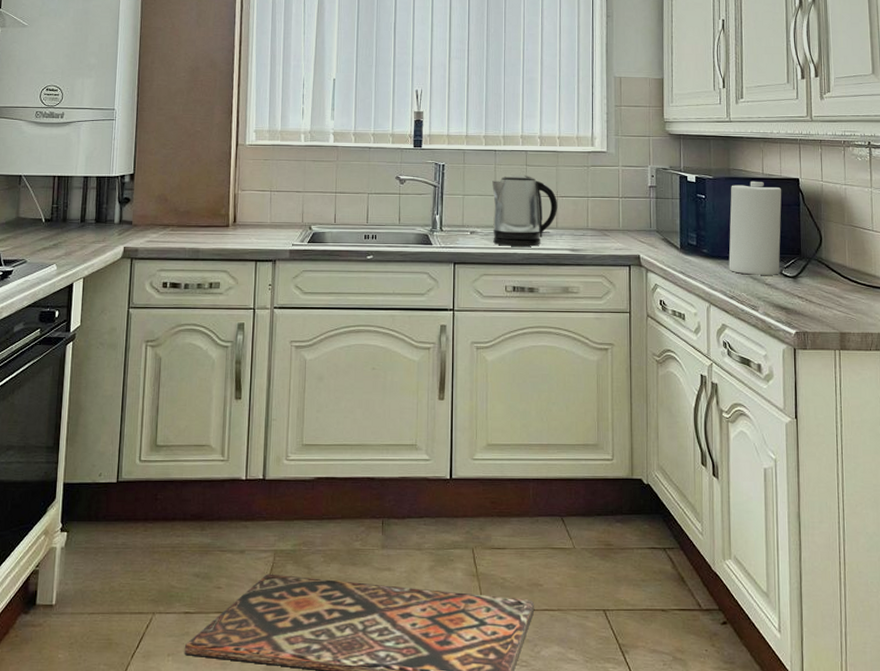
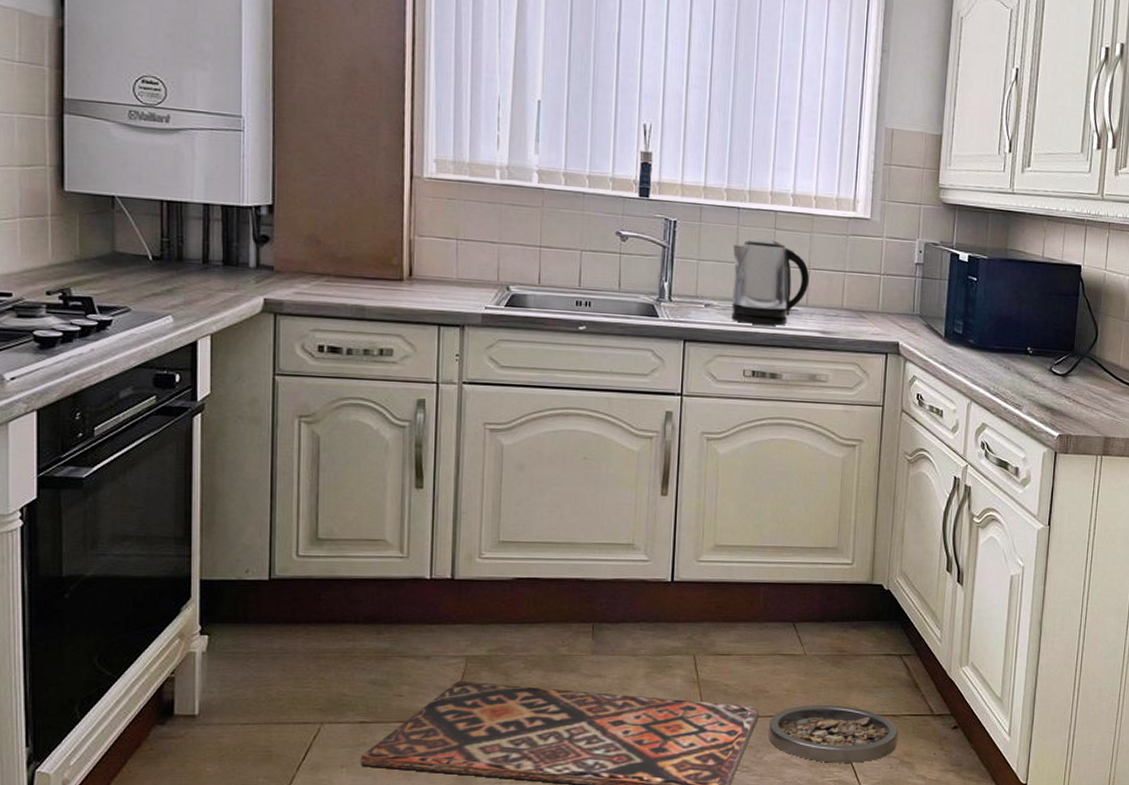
pet bowl: none [544,599,668,659] -> present [768,705,898,763]
paper towel holder: present [728,180,782,275] -> none [995,264,1062,372]

